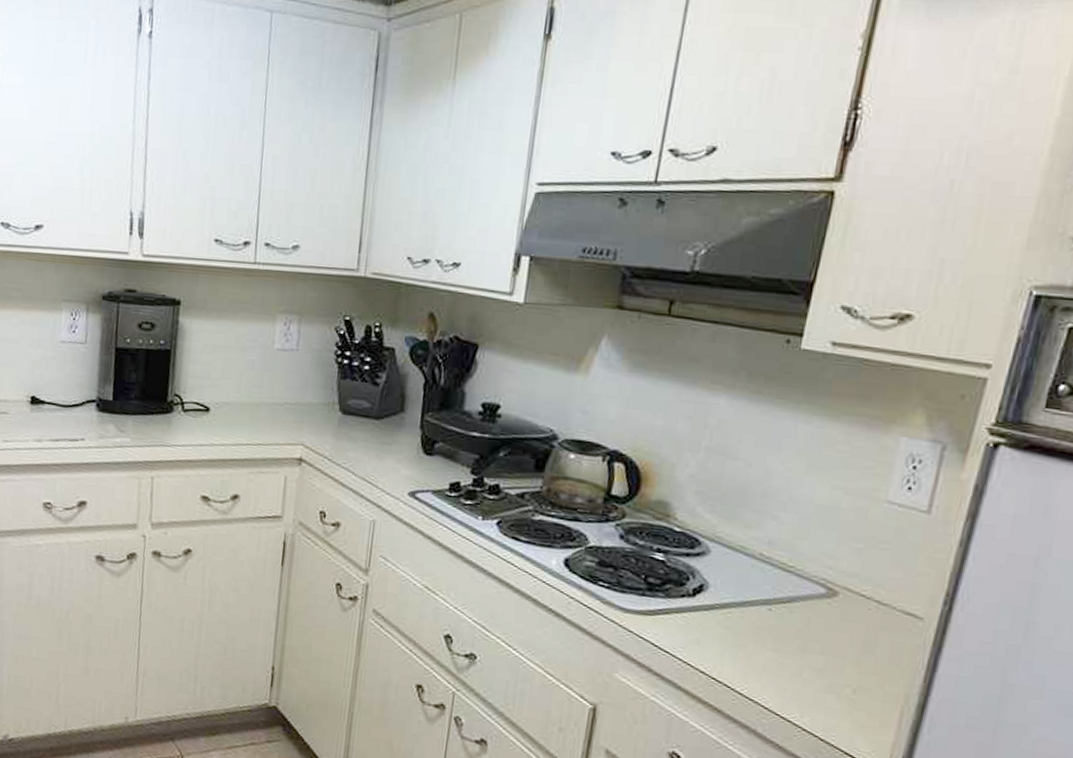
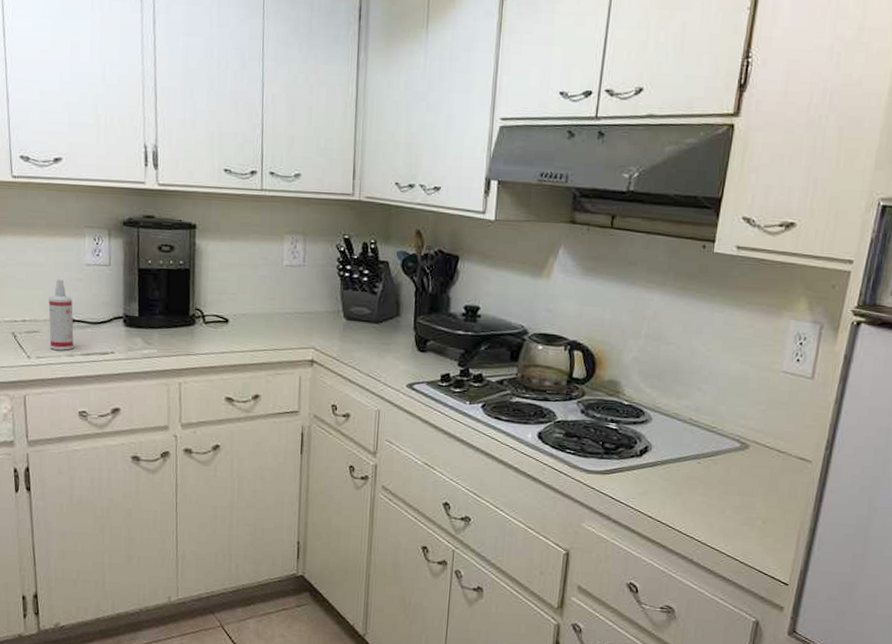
spray bottle: none [18,356,45,435] -> present [48,279,74,350]

